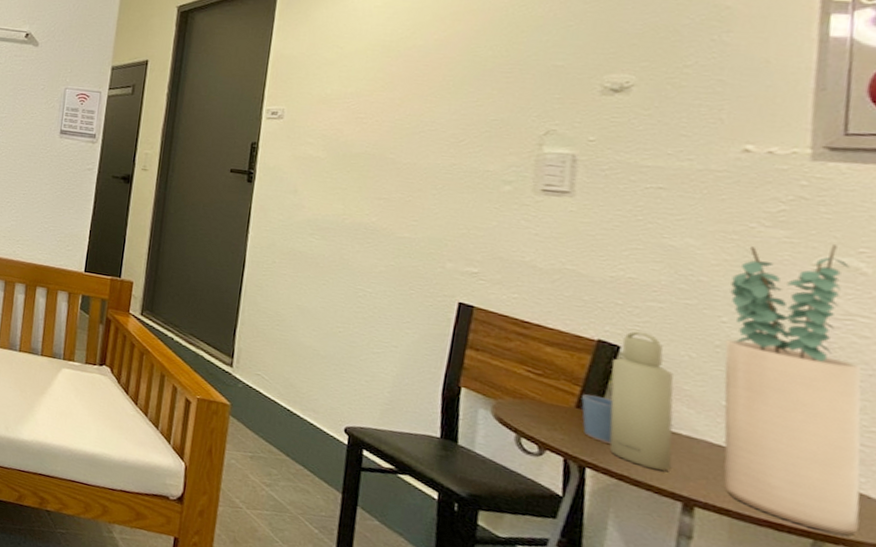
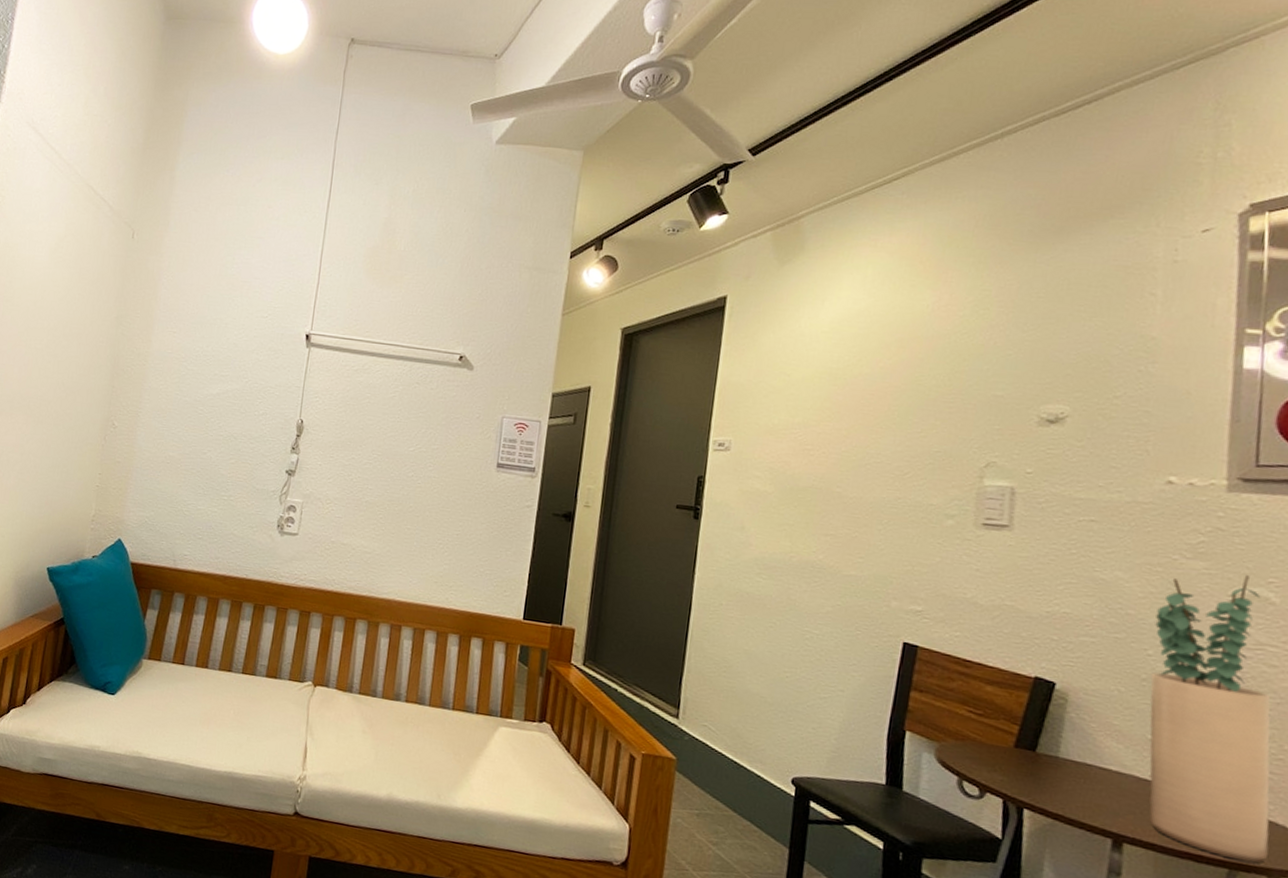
mug: present [581,394,614,445] -> none [1019,733,1050,784]
bottle: present [609,331,674,471] -> none [1045,666,1105,808]

